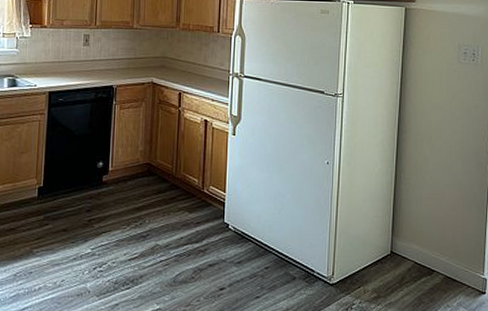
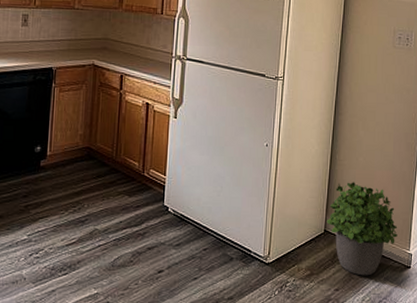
potted plant: none [393,202,470,301] -> present [326,182,398,276]

